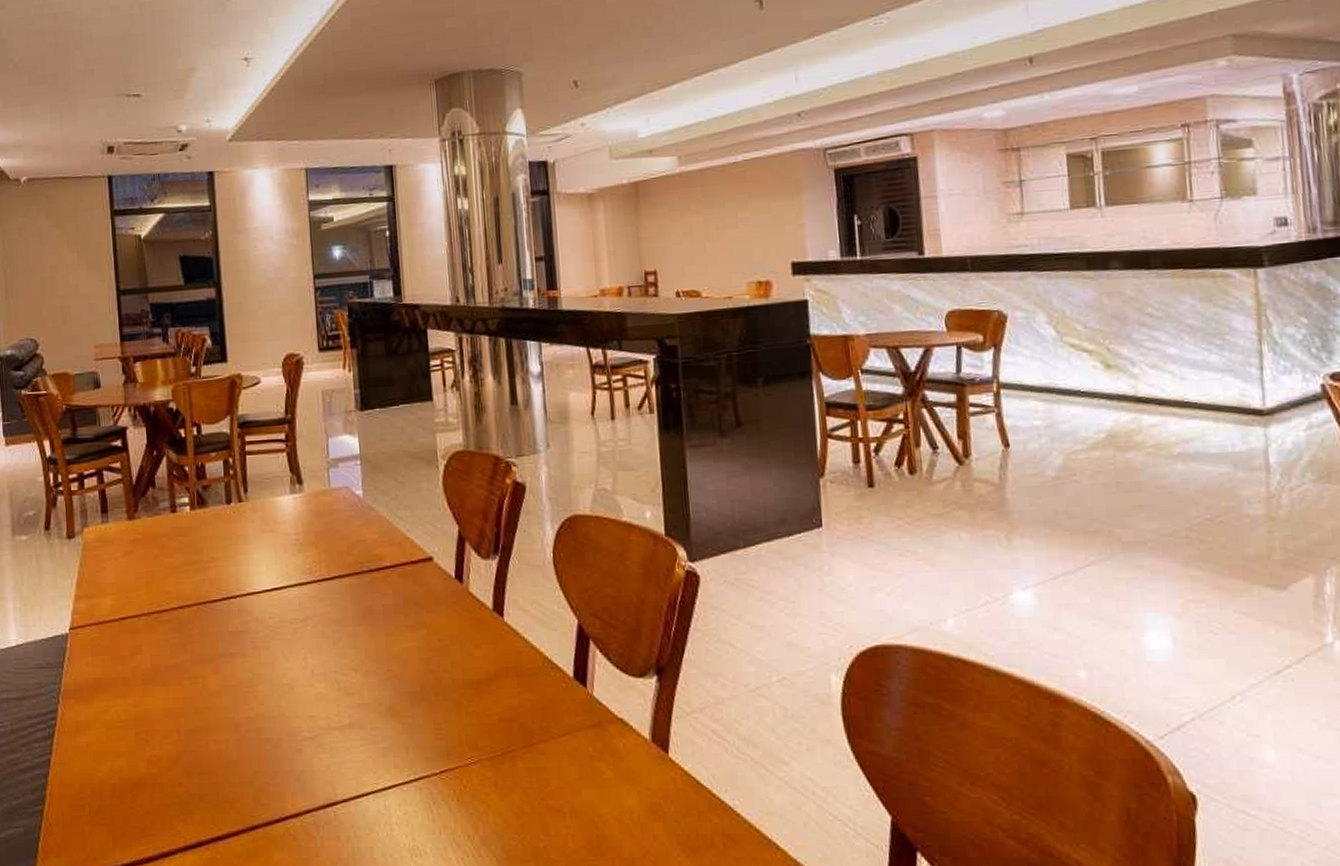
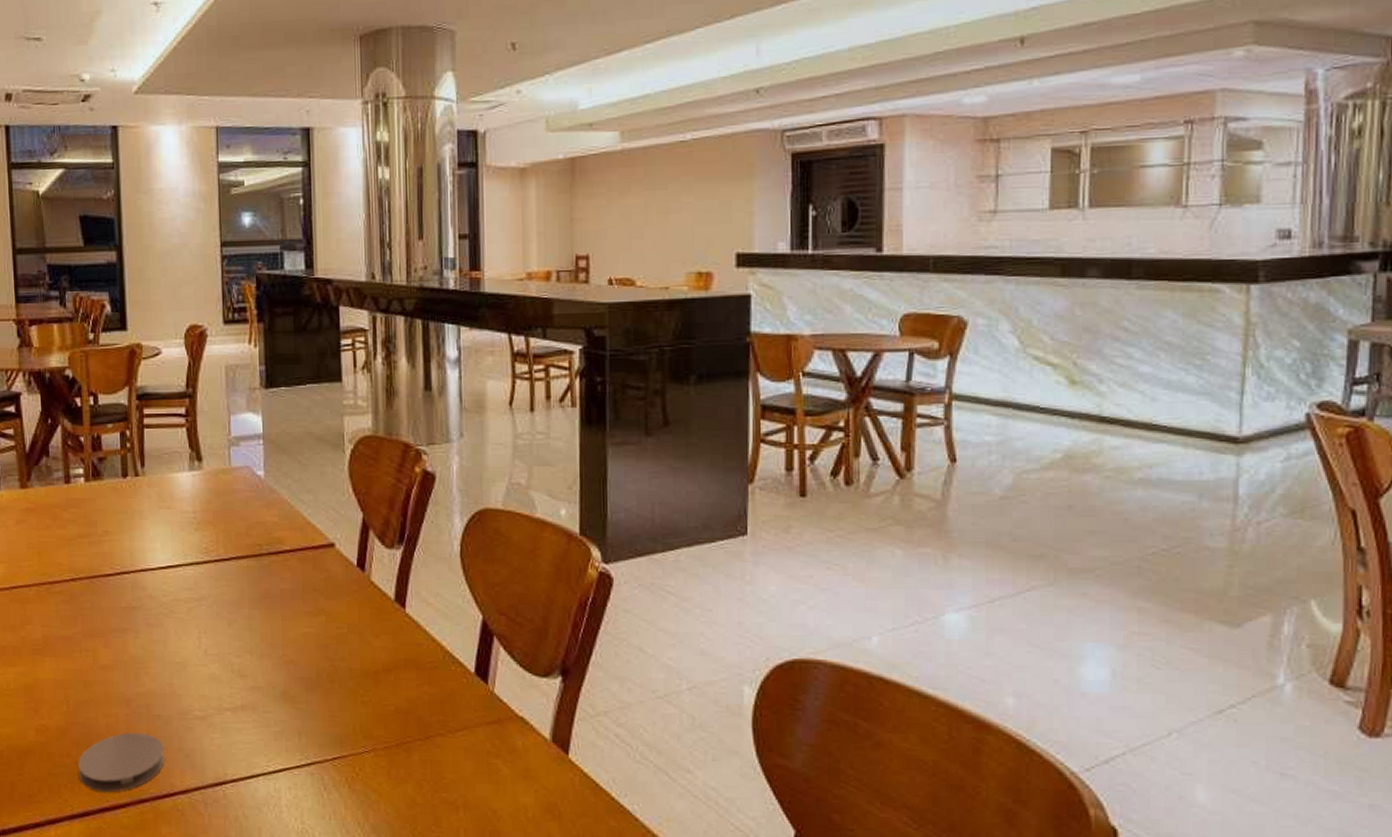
coaster: none [190,757,276,821] -> present [78,732,165,793]

